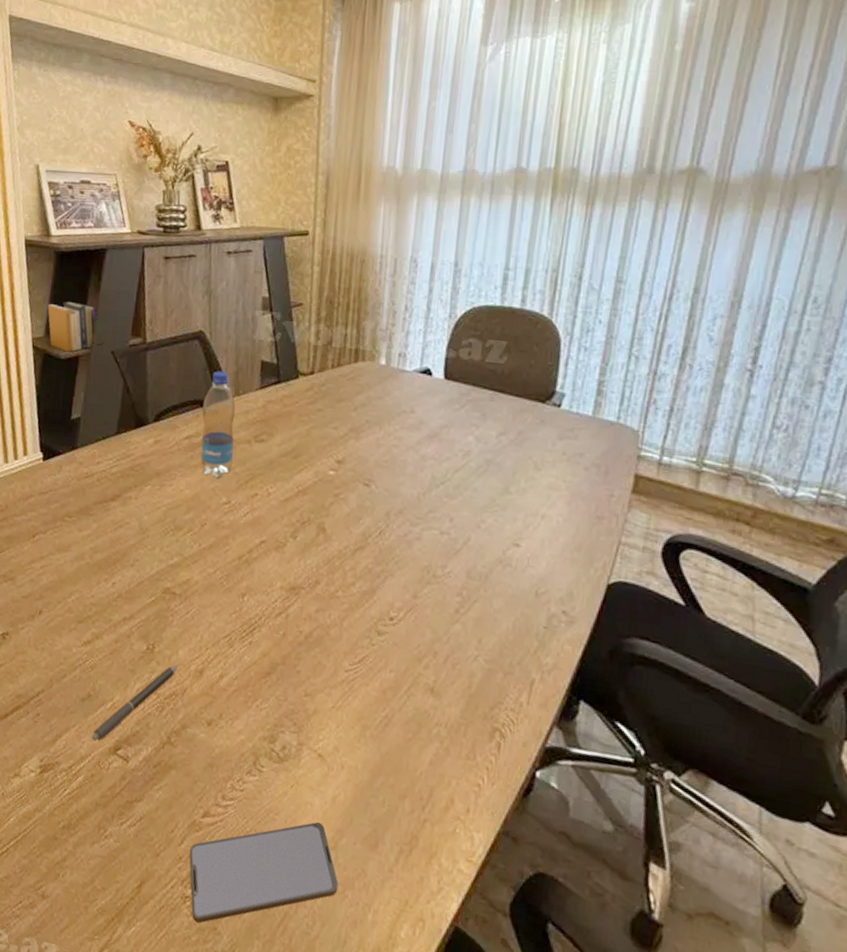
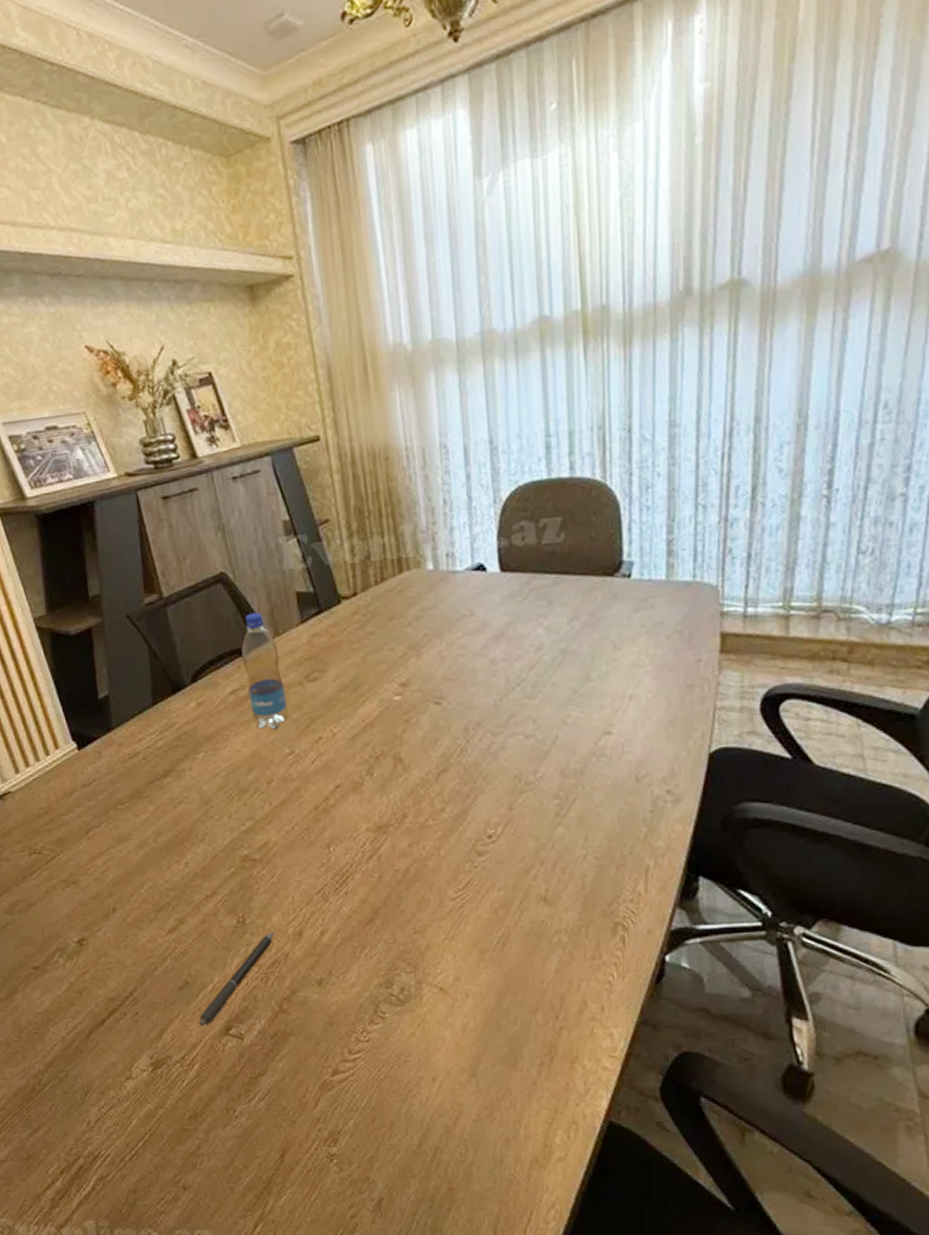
books: present [47,301,104,352] -> none [42,568,116,626]
smartphone: present [189,822,339,923] -> none [325,1055,485,1176]

